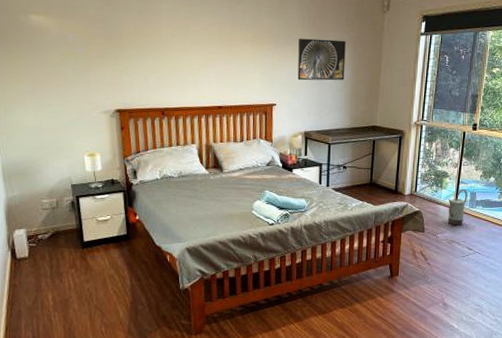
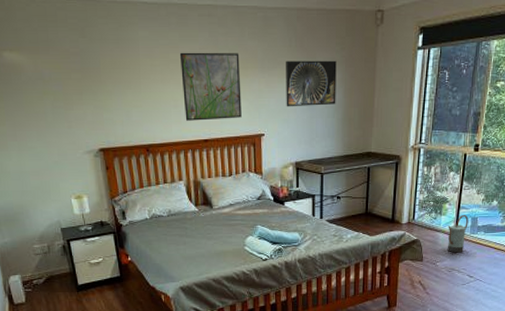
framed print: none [199,25,256,89] -> present [179,52,242,121]

